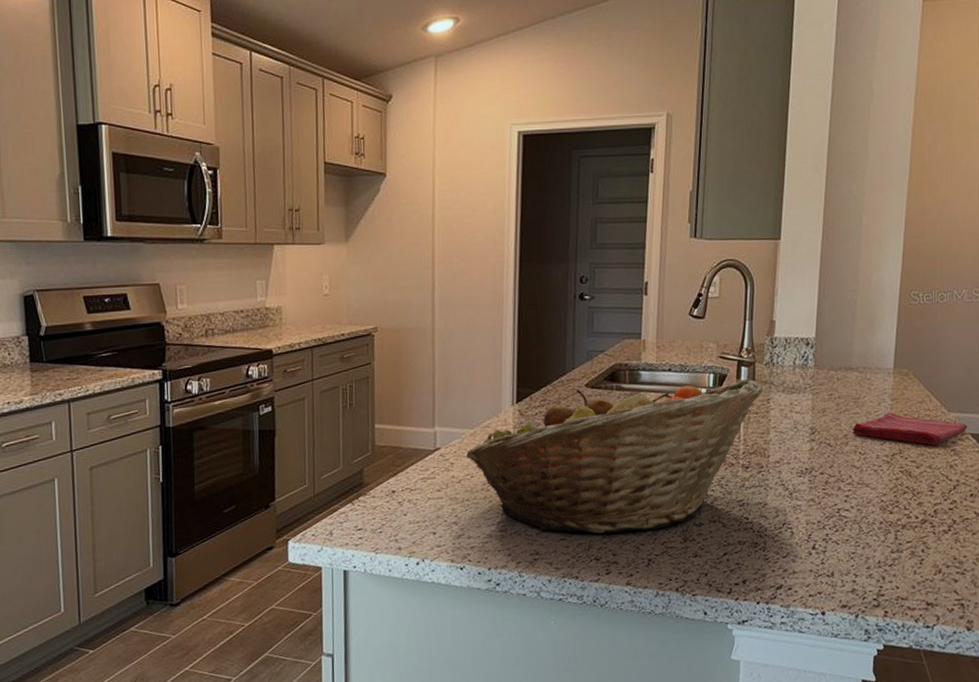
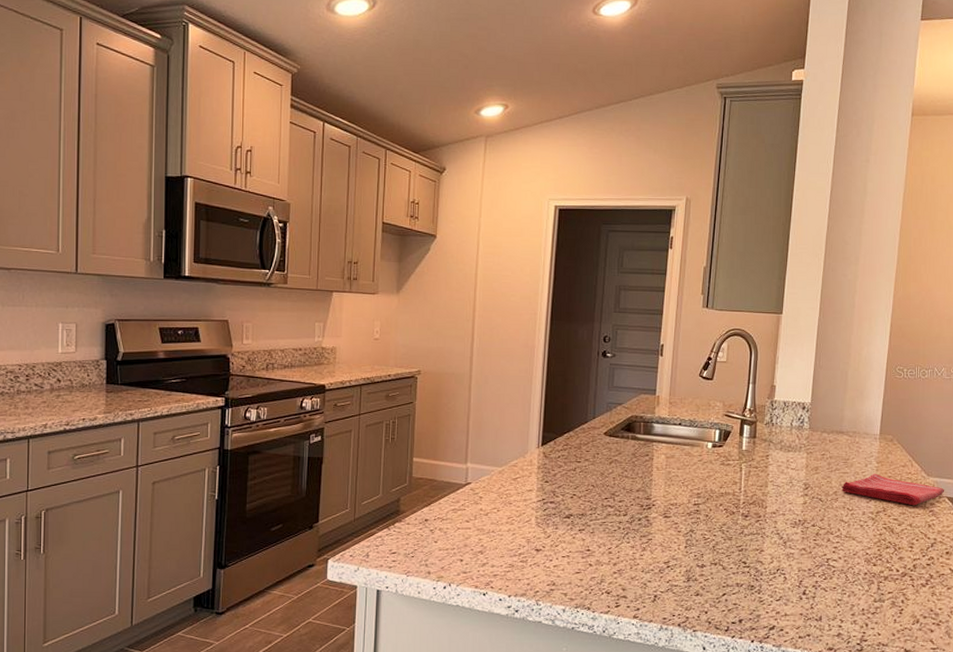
fruit basket: present [466,379,764,534] -> none [494,436,763,570]

